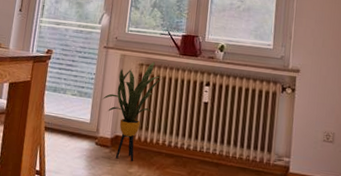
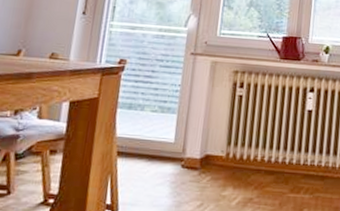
house plant: present [101,62,164,161] -> none [188,68,262,183]

